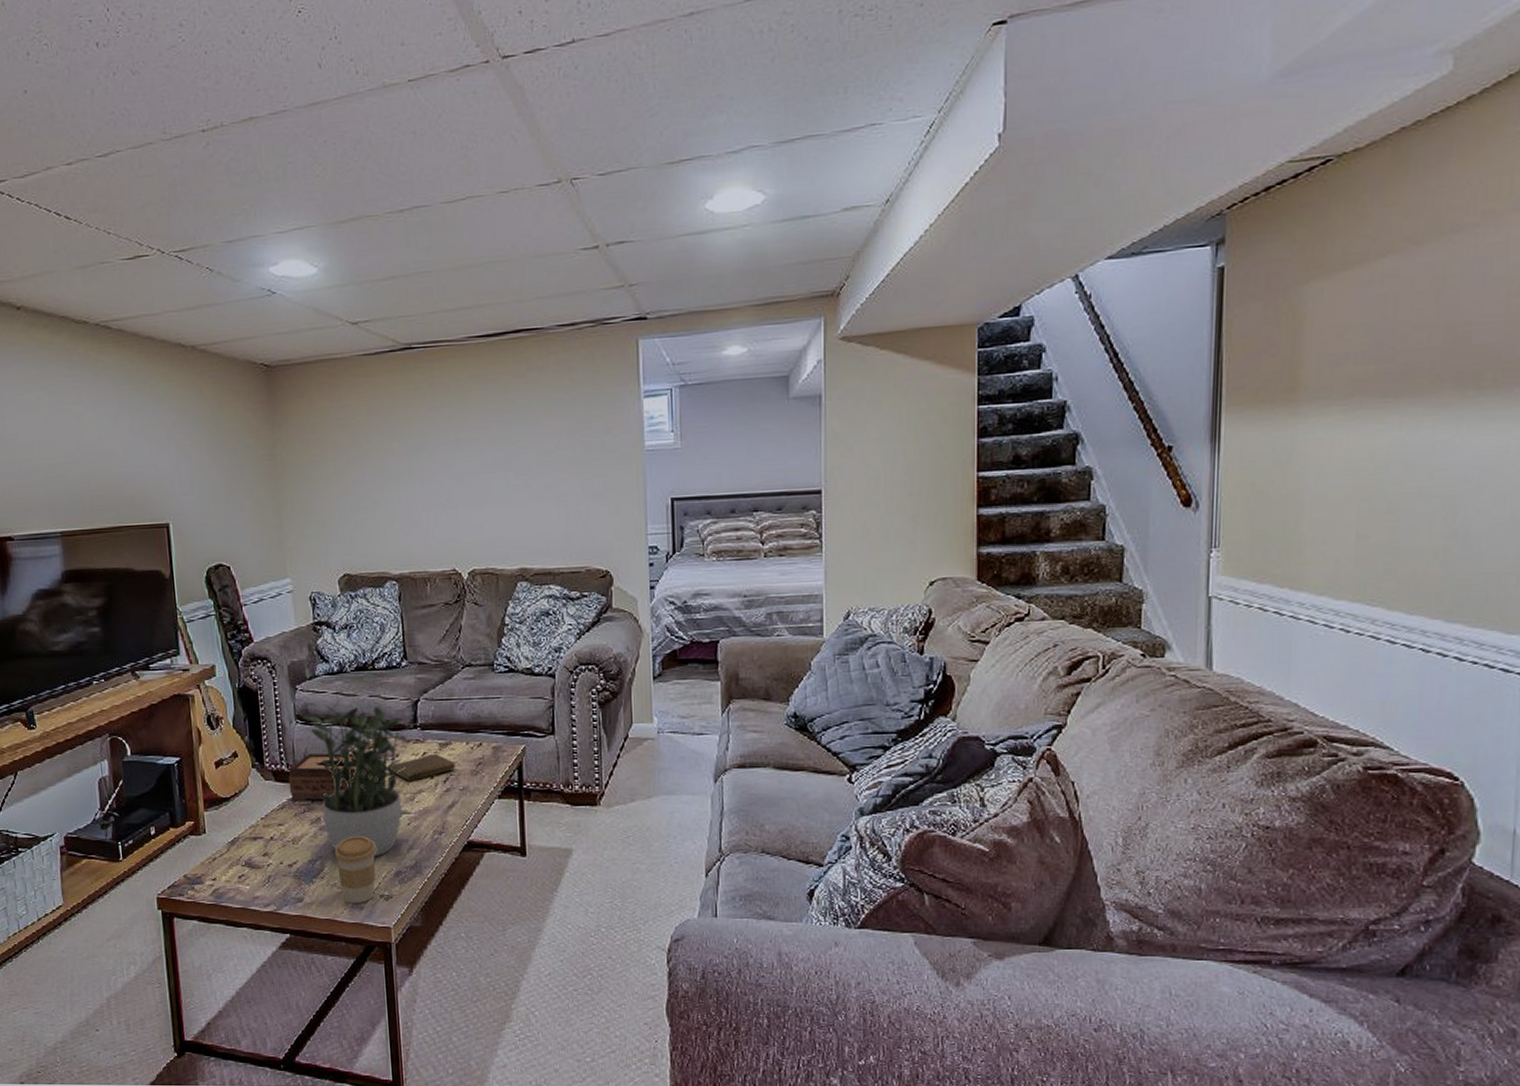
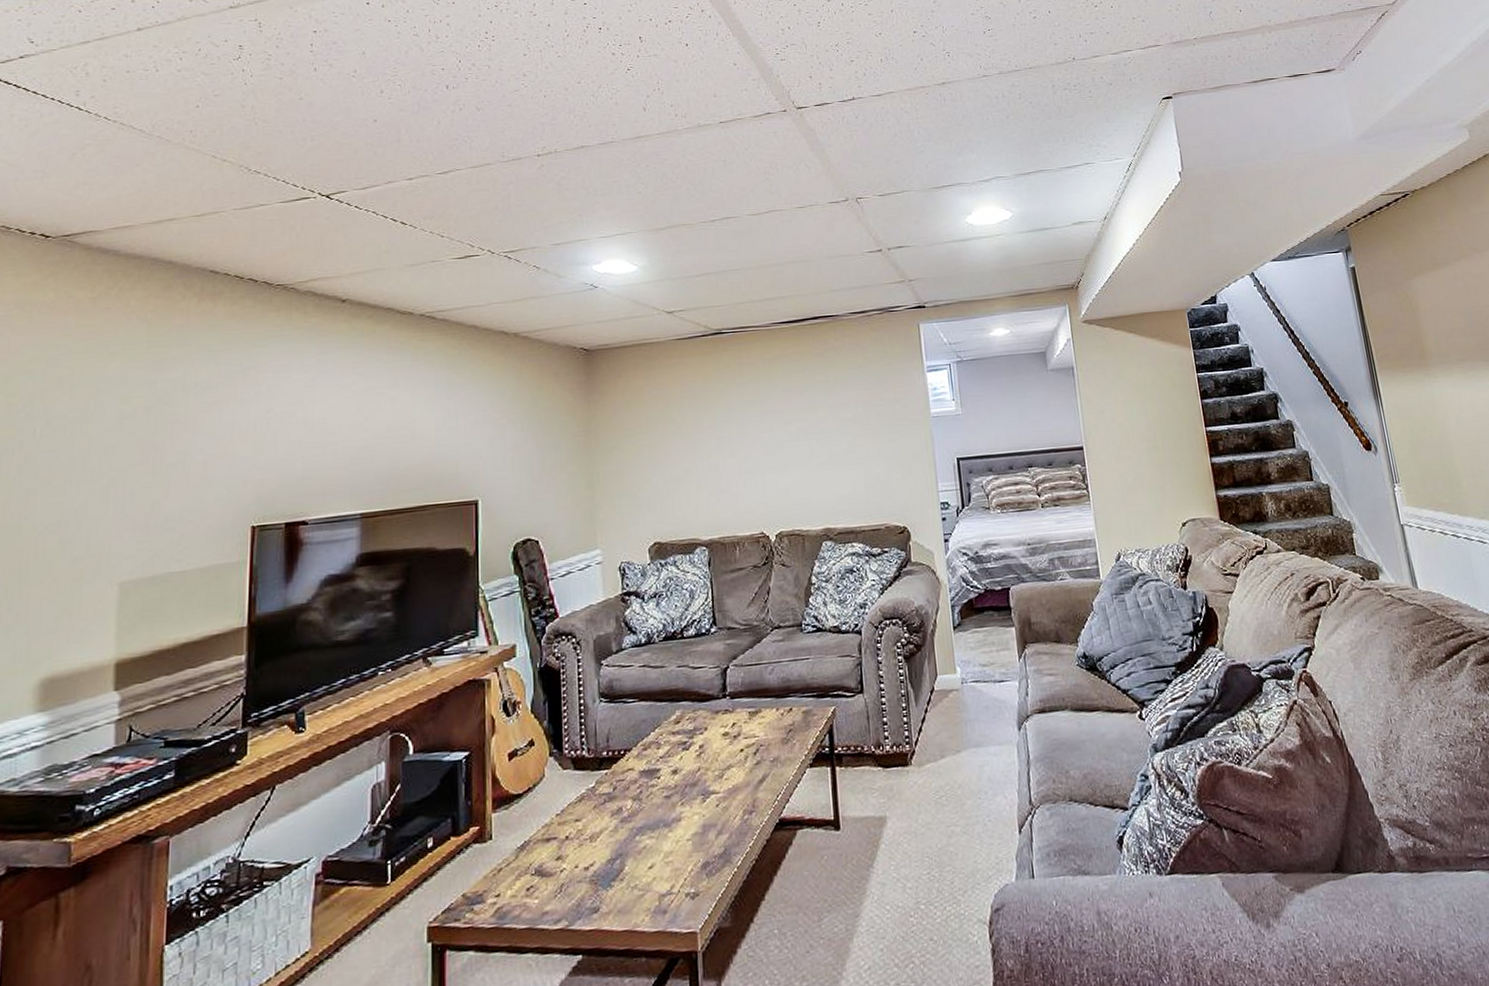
tissue box: present [288,753,382,801] -> none [588,730,690,791]
potted plant: present [302,700,411,857] -> none [606,673,721,848]
coffee cup: present [334,836,376,903] -> none [636,825,682,908]
book: present [392,753,461,781] -> none [700,723,771,757]

